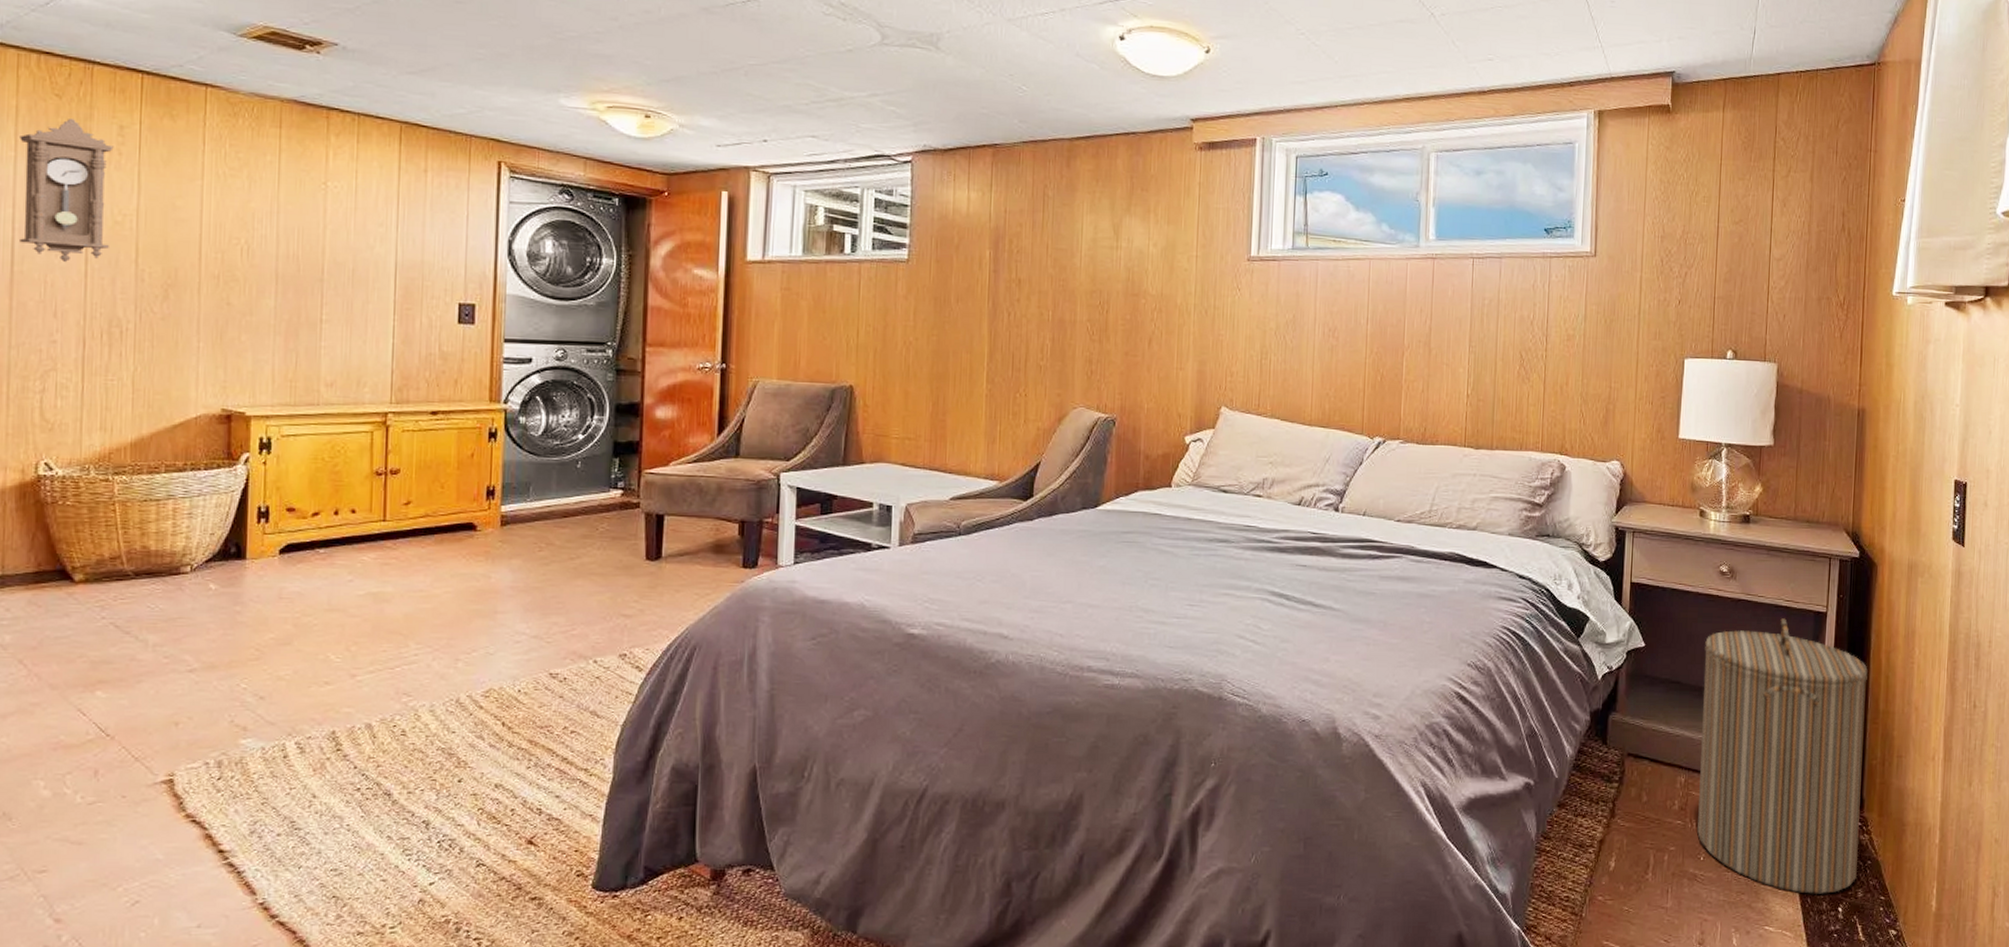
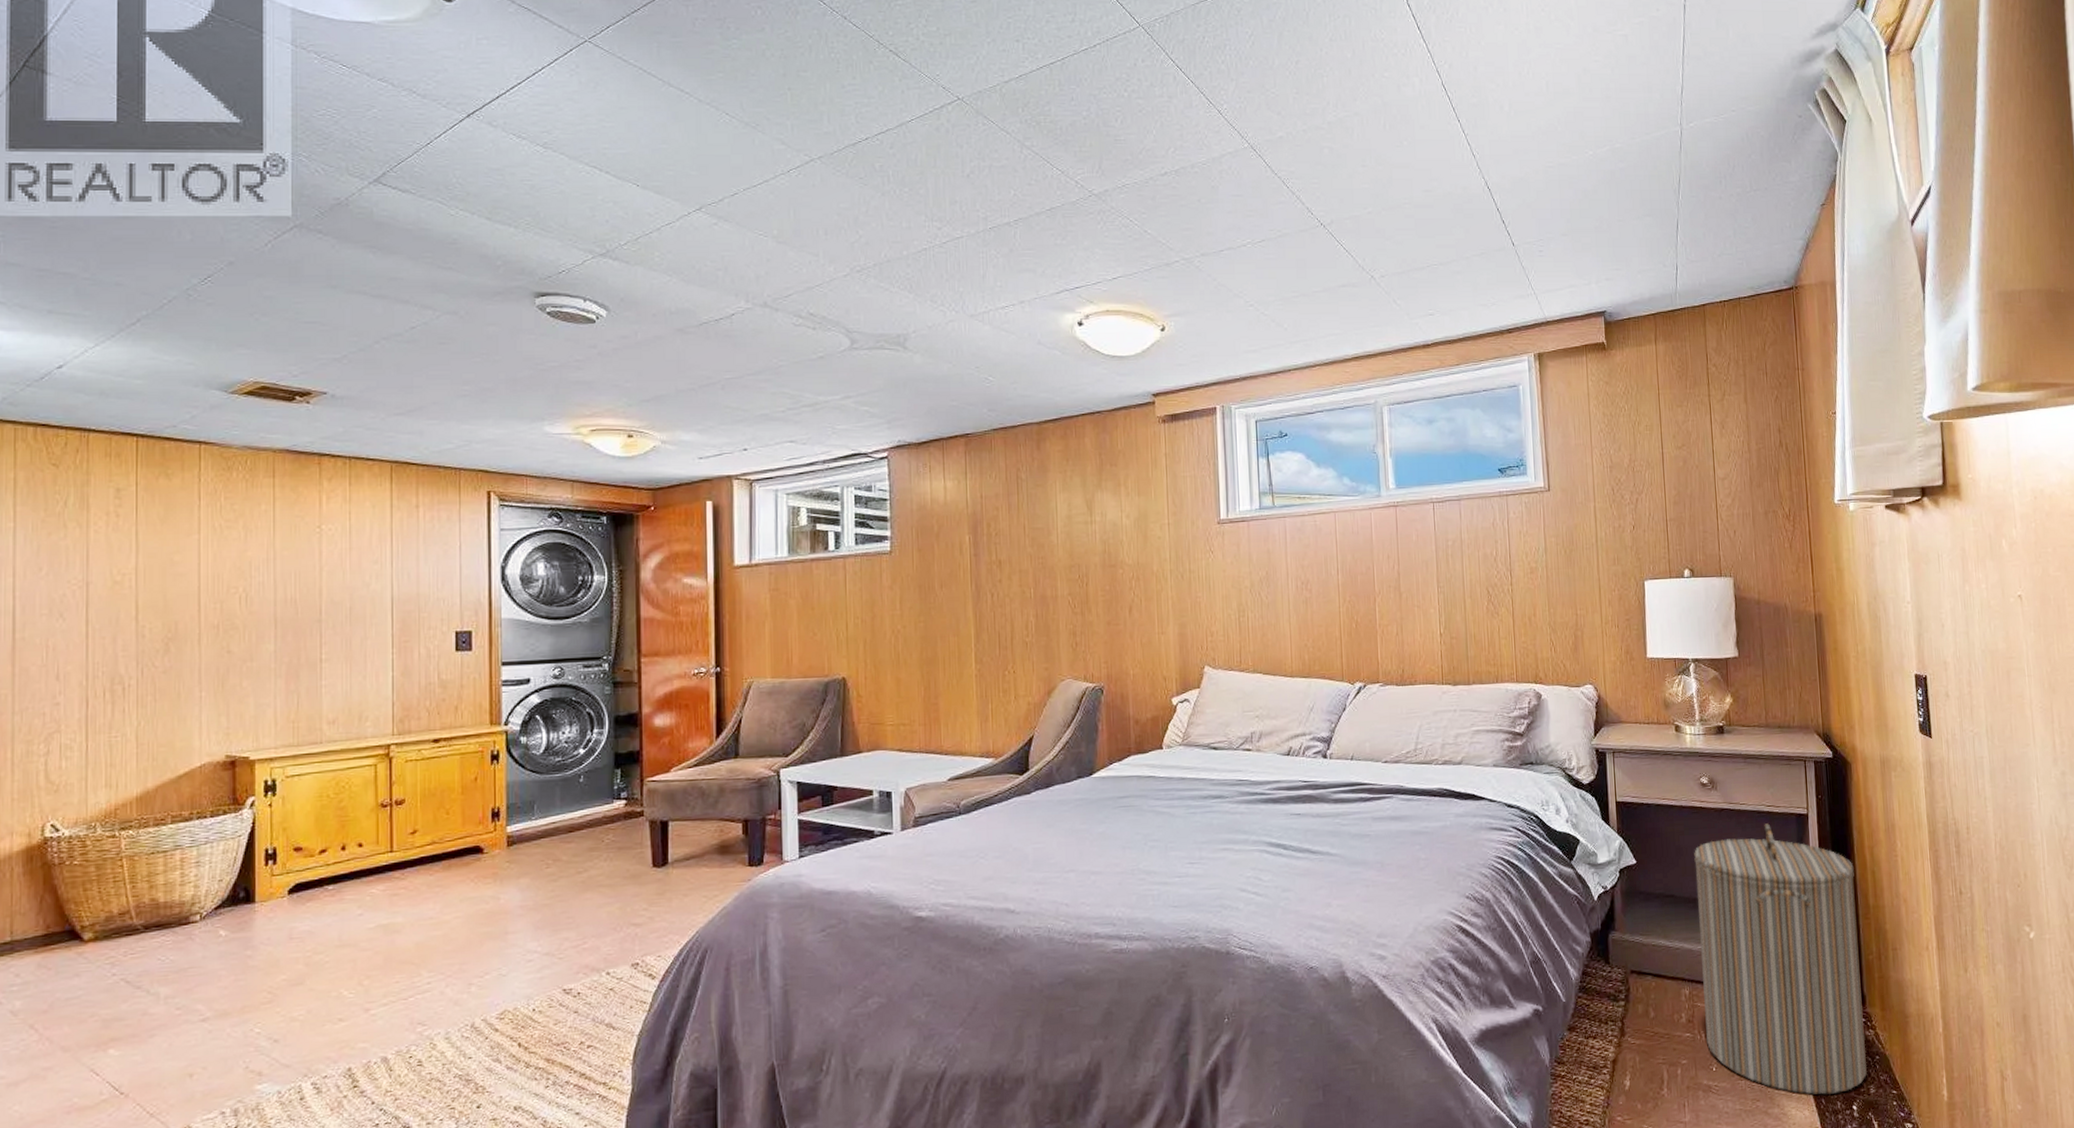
pendulum clock: present [20,118,114,263] -> none [18,485,111,626]

